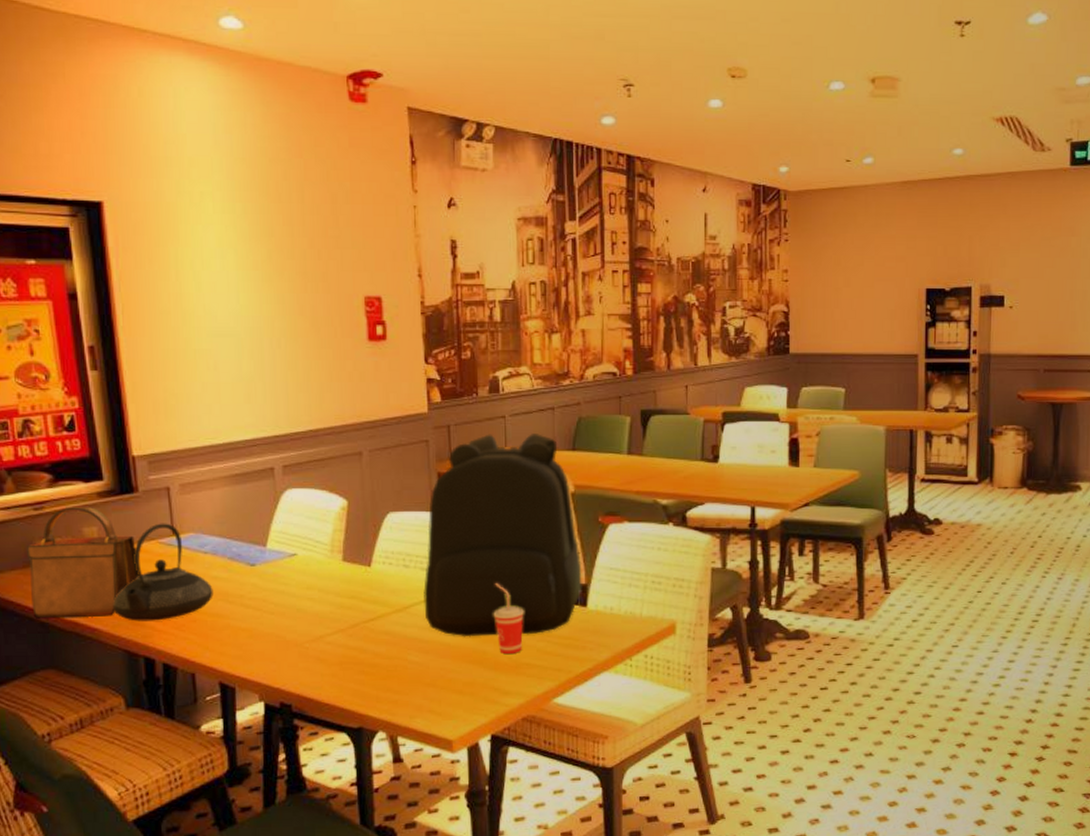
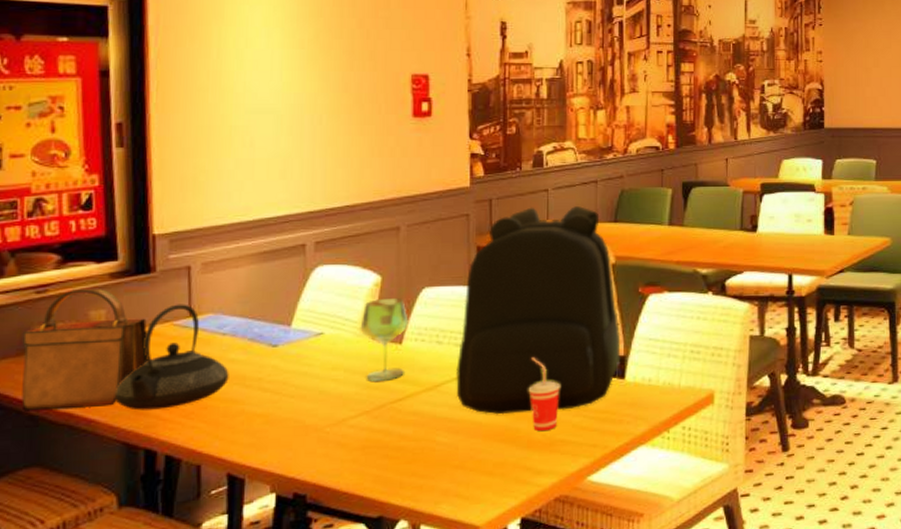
wine glass: none [330,521,376,602] -> present [360,297,409,382]

